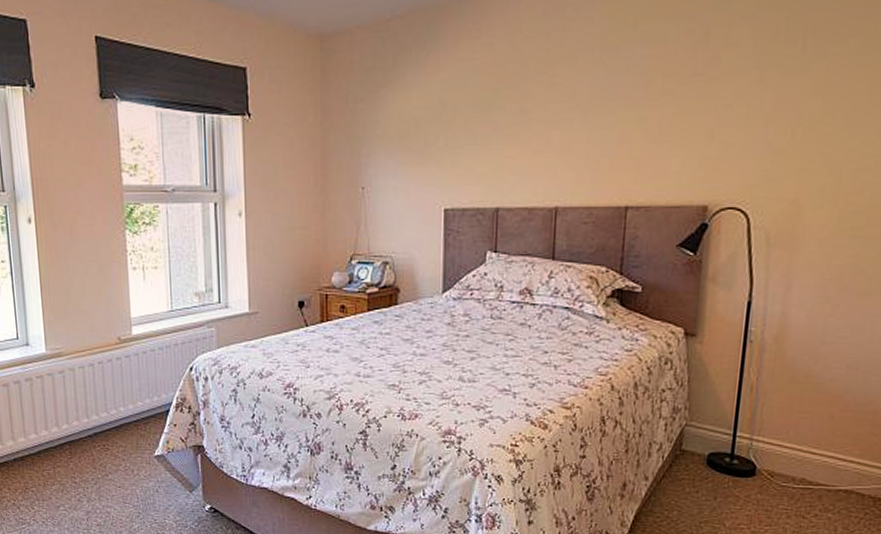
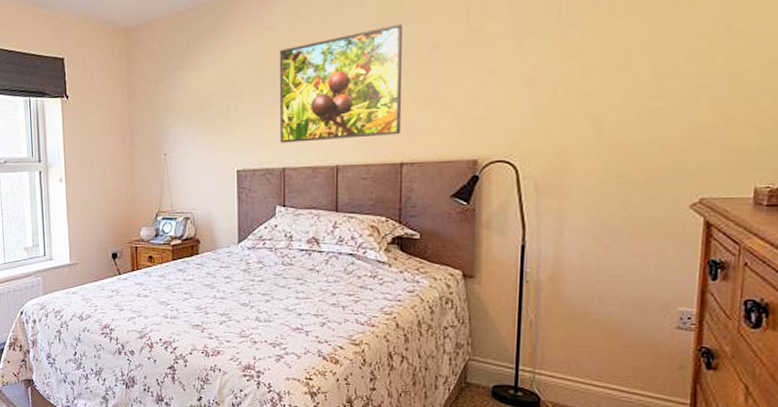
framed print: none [494,46,636,179] -> present [279,23,402,143]

